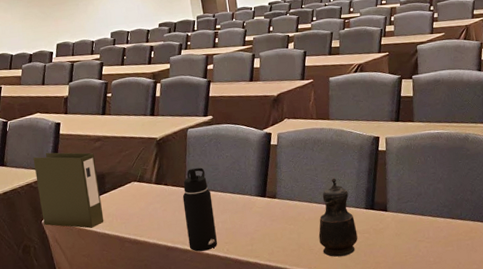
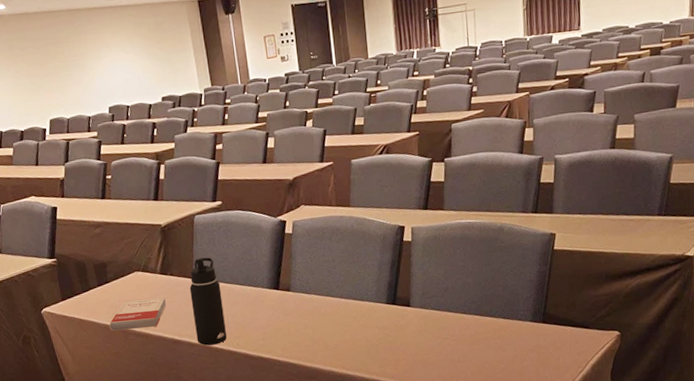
binder: present [33,152,104,229] -> none [29,238,107,320]
book: none [106,205,161,239] -> present [109,297,167,331]
coffeepot: present [318,177,358,257] -> none [335,269,377,354]

